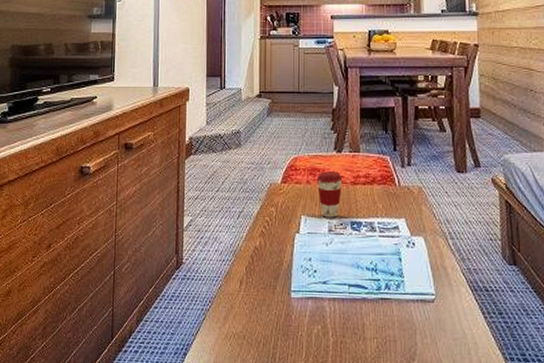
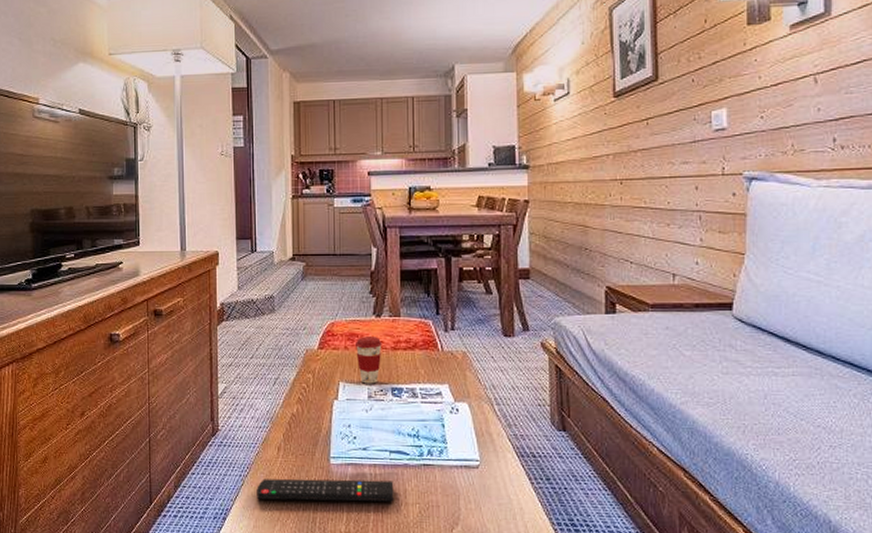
remote control: none [218,312,352,337] -> present [257,478,394,502]

